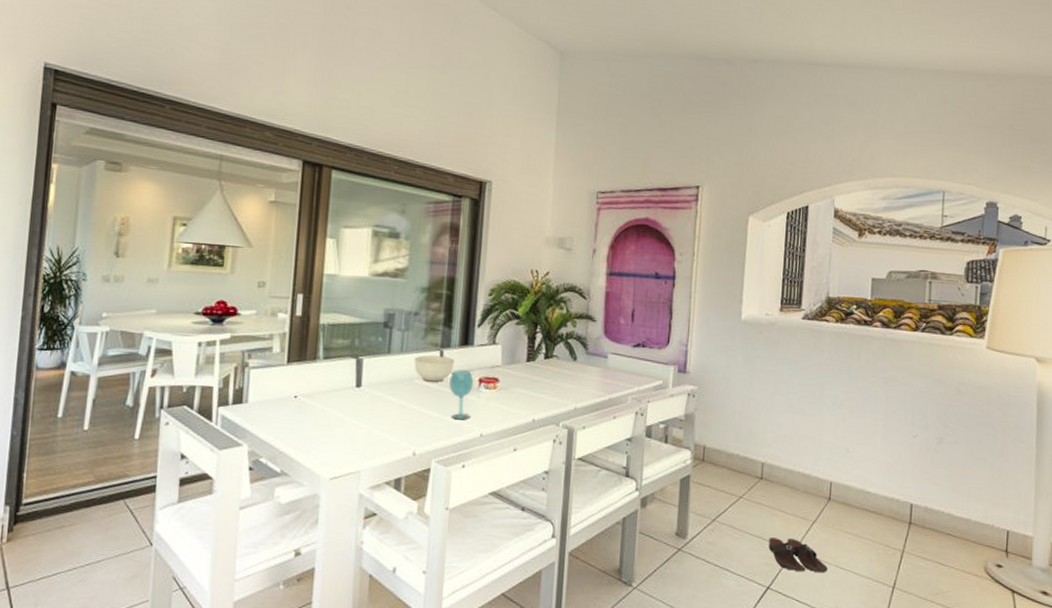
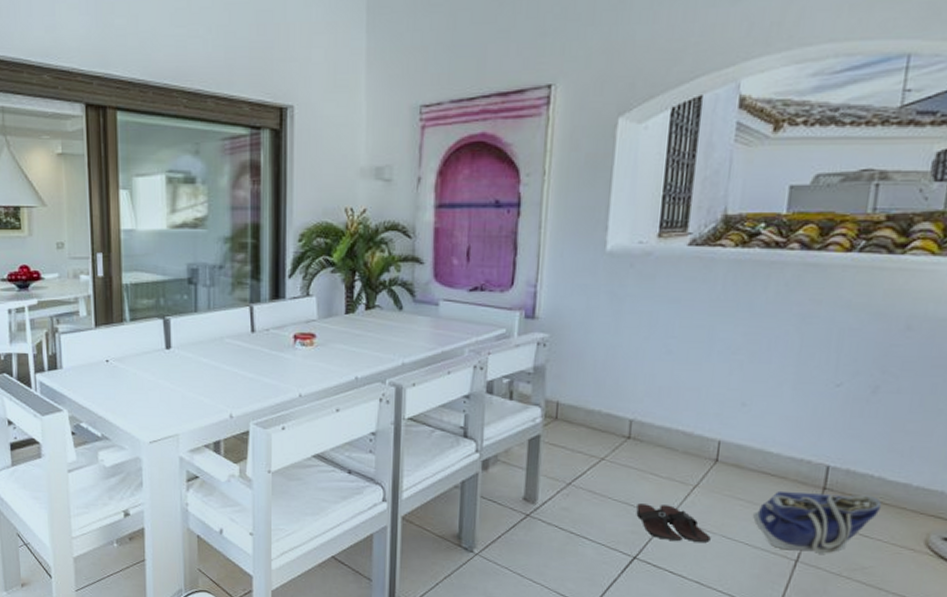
bowl: present [414,355,455,382] -> none [223,312,267,340]
wine glass: present [449,370,474,420] -> none [262,326,289,380]
tote bag: none [858,525,952,581] -> present [752,490,882,554]

